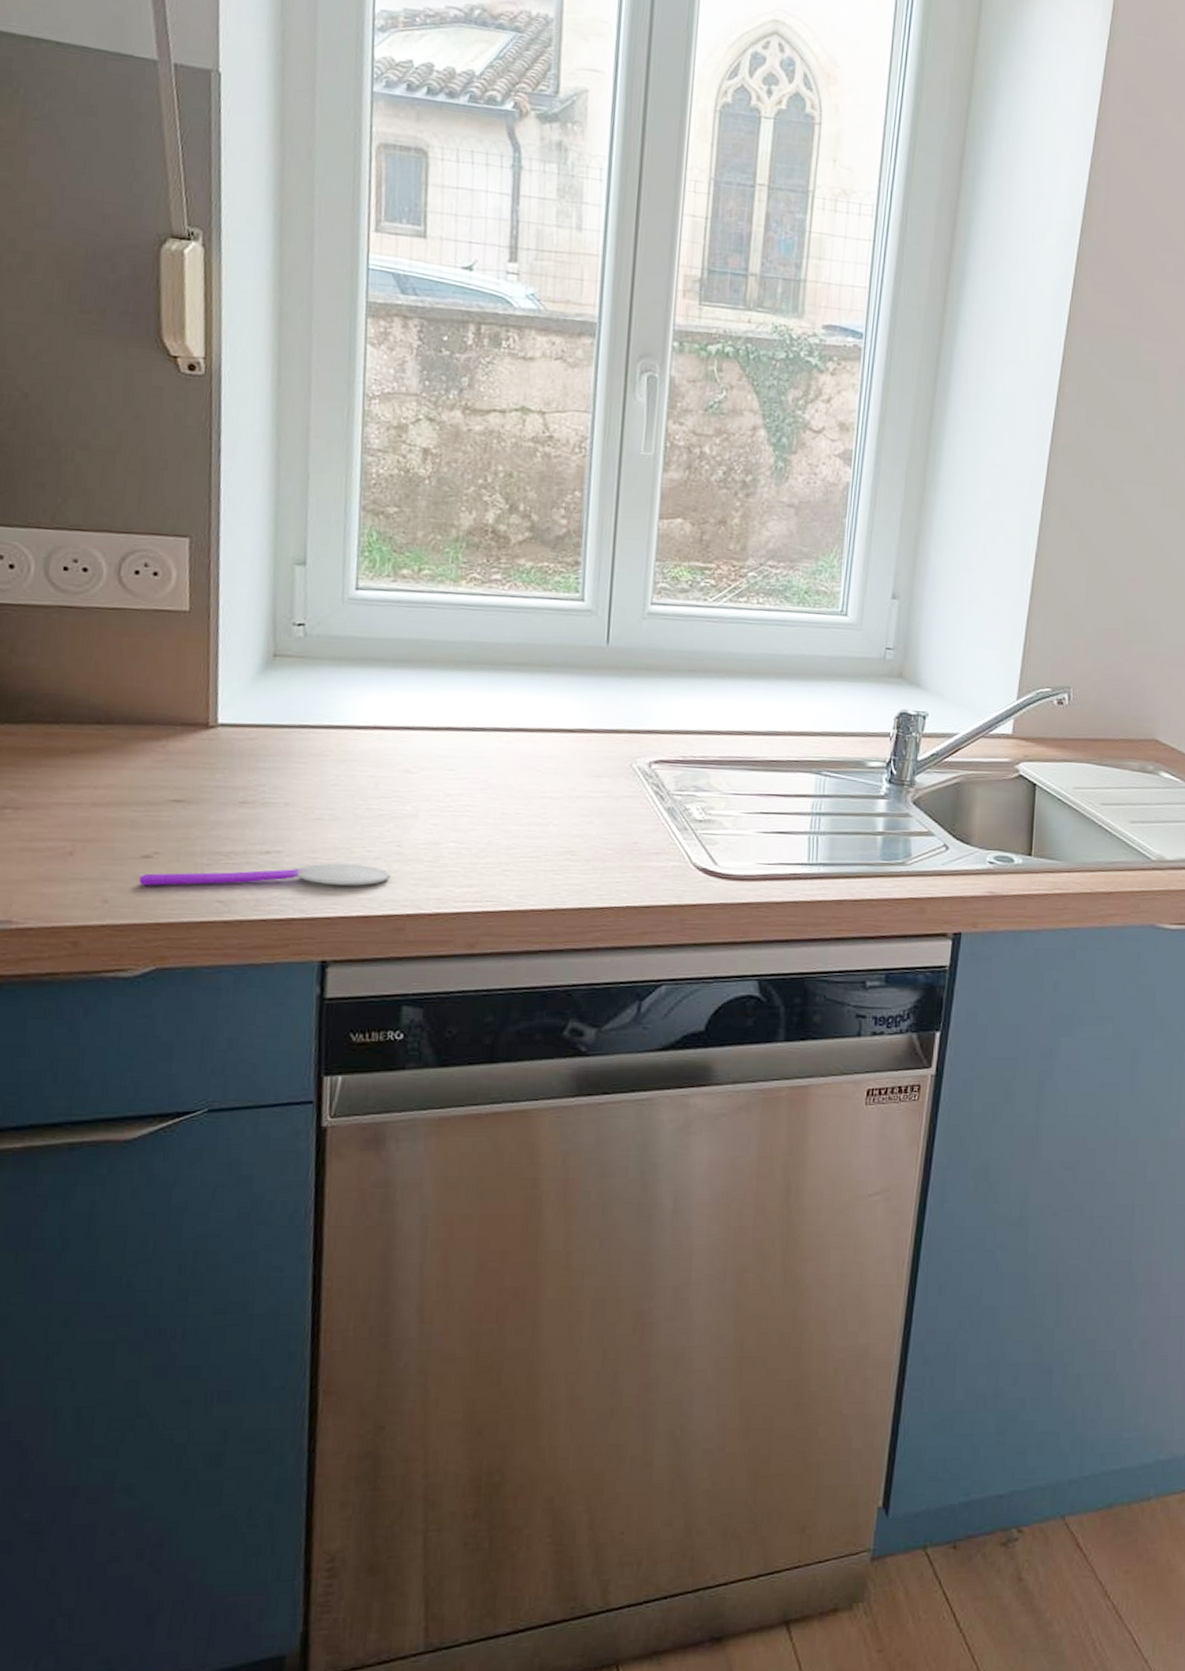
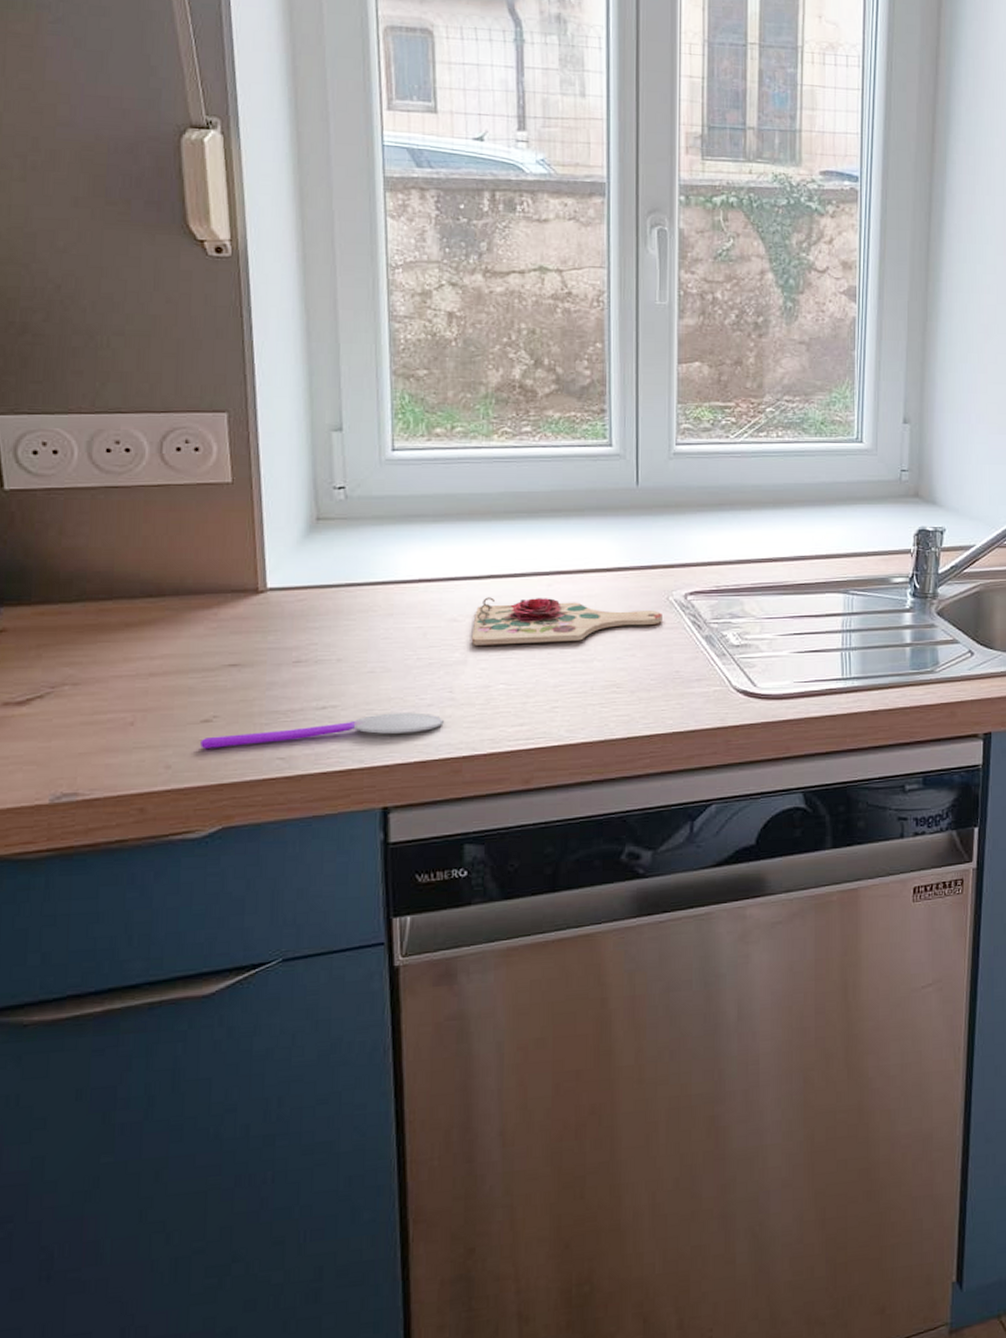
cutting board: none [424,750,624,803] -> present [471,597,662,645]

